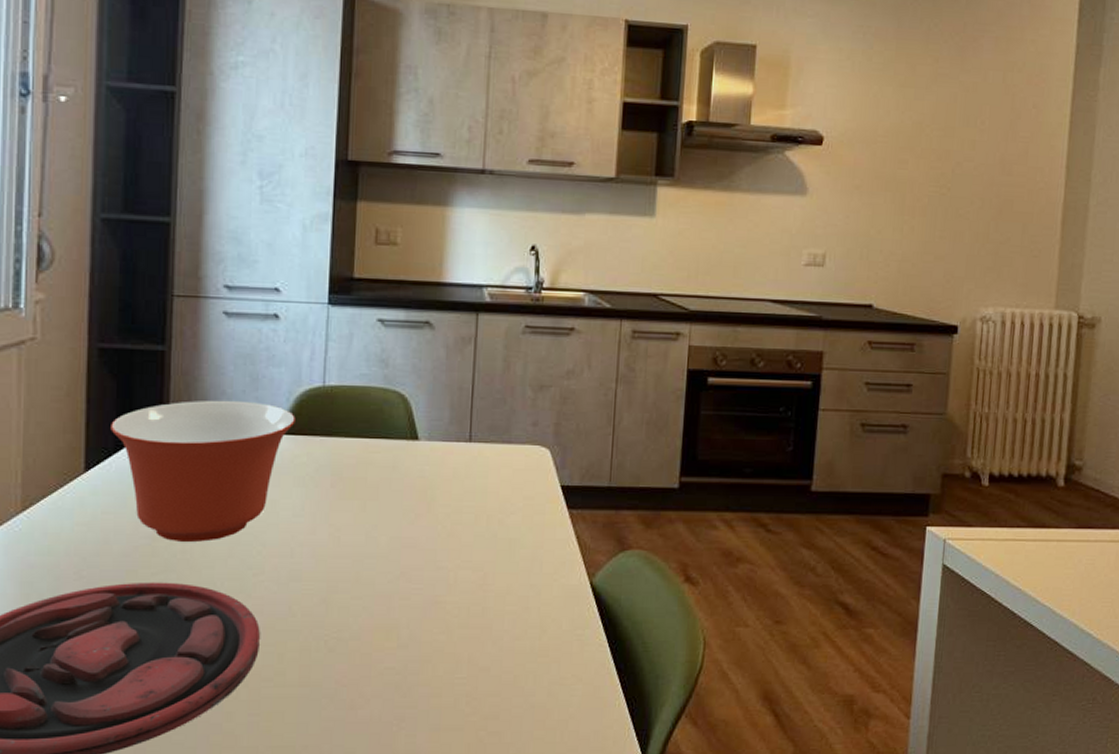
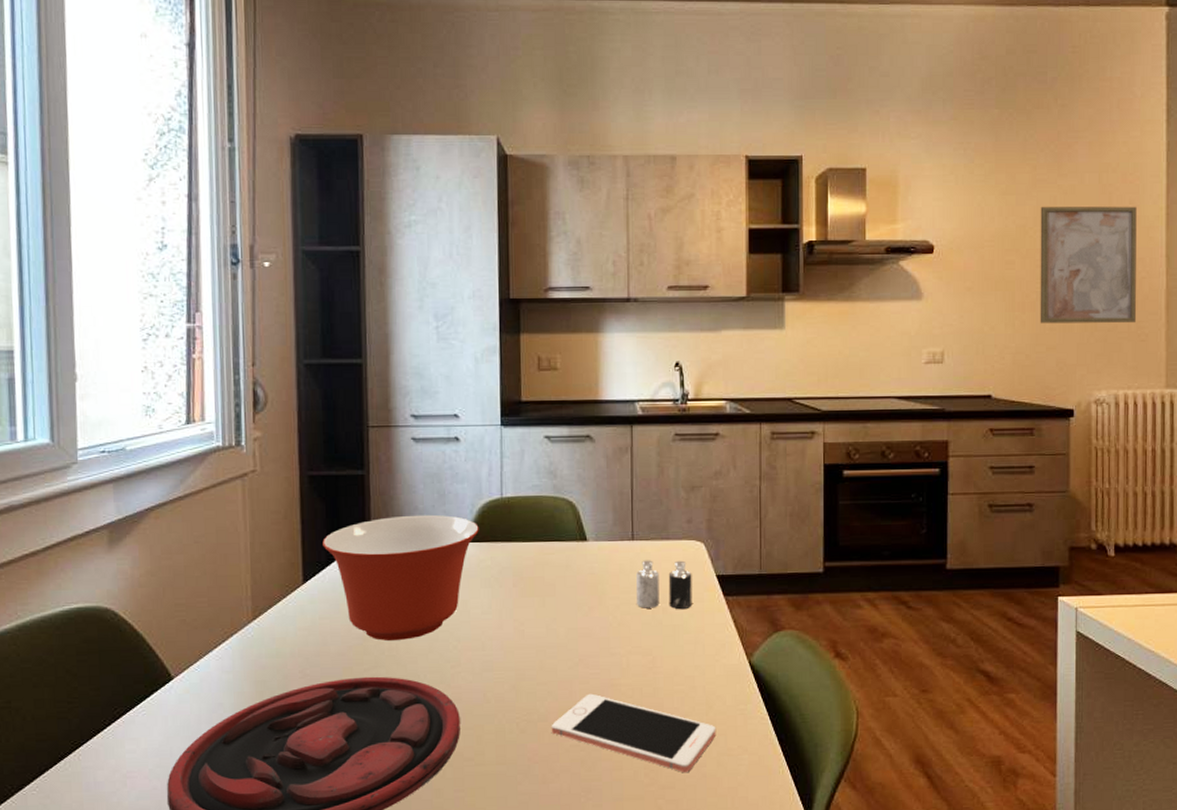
cell phone: none [363,611,549,703] -> present [551,693,716,773]
candle: none [469,465,534,522] -> present [636,560,692,610]
wall art: none [929,102,1040,237] -> present [1040,206,1137,324]

